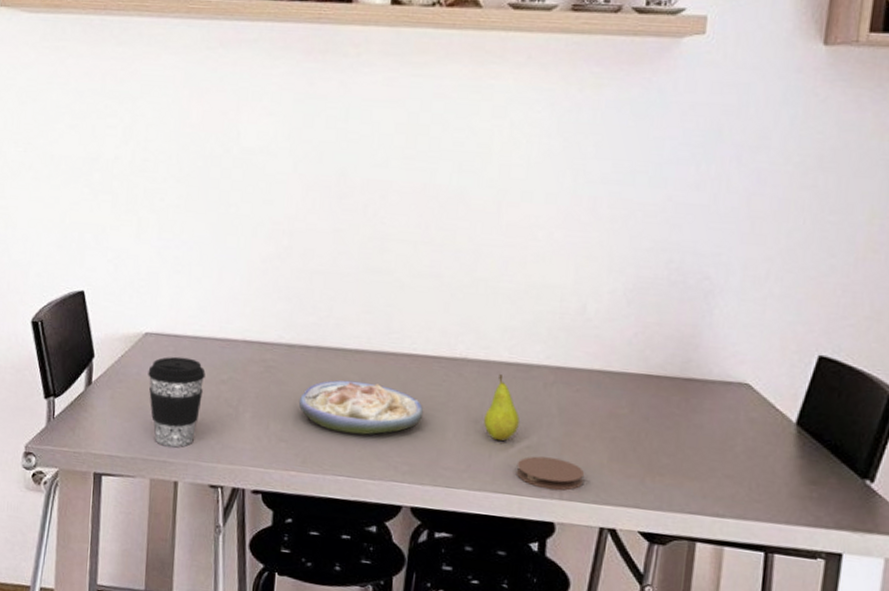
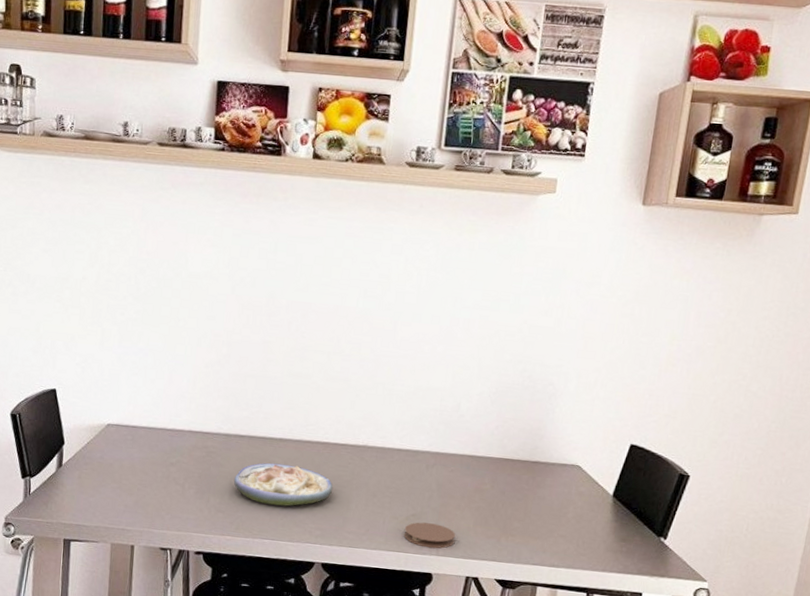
coffee cup: present [148,356,206,448] -> none [110,443,158,518]
fruit: present [484,374,520,441] -> none [380,458,407,511]

